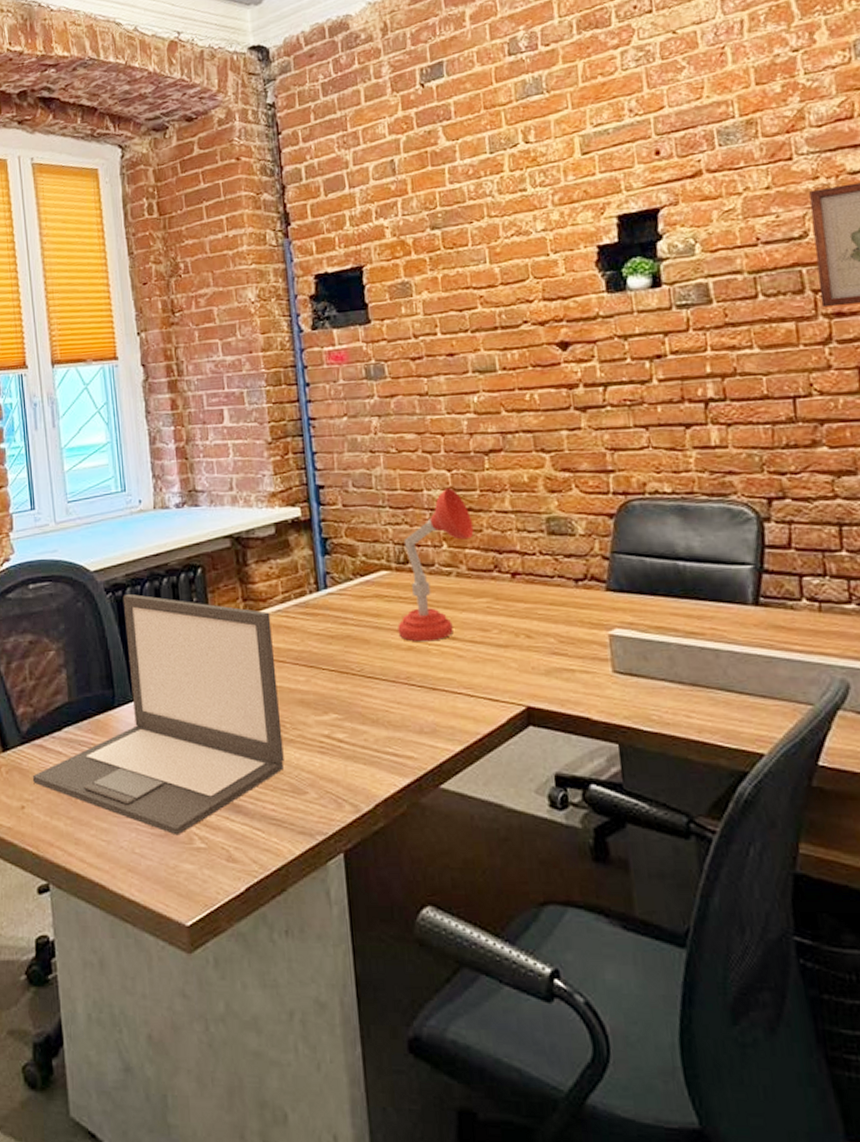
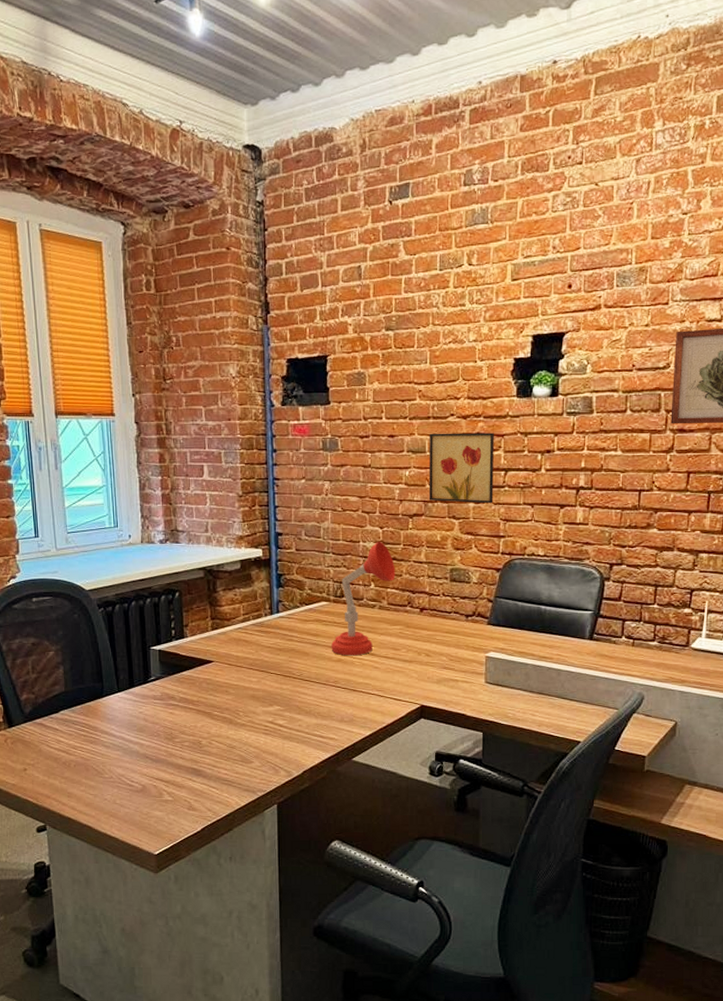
laptop: present [32,593,284,836] -> none [33,609,237,791]
wall art: none [499,339,593,432] -> present [428,432,494,504]

